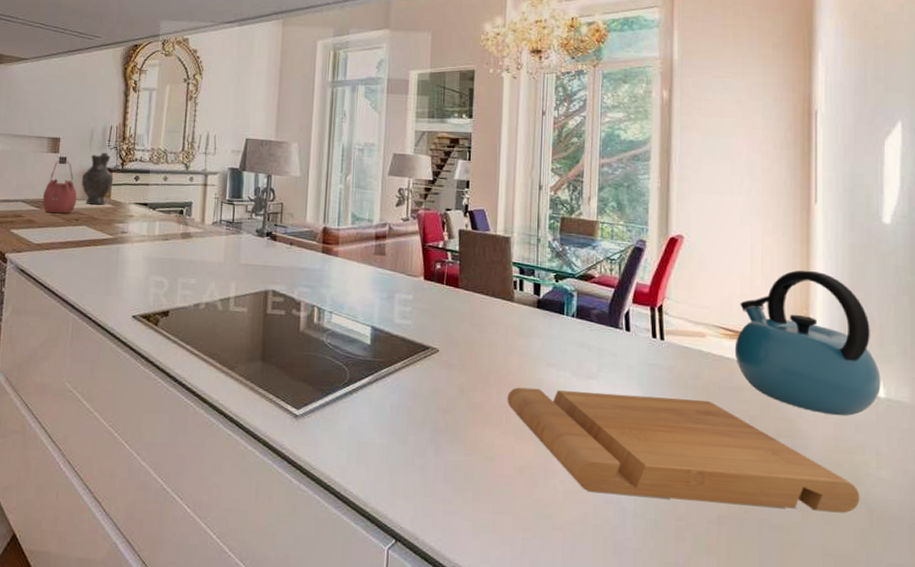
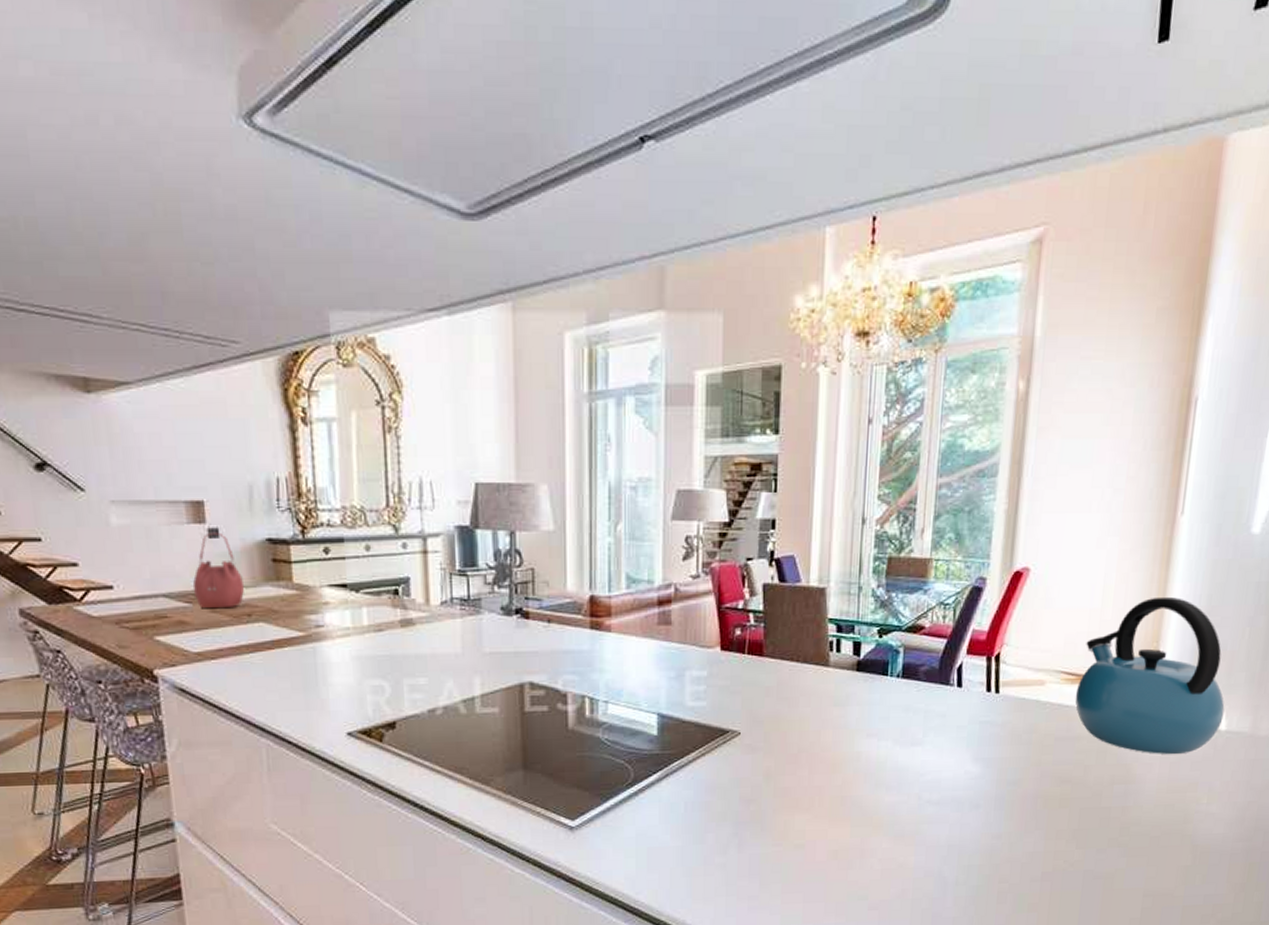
decorative vase: present [81,152,114,205] -> none [245,516,294,592]
cutting board: present [507,387,860,513] -> none [820,754,1187,867]

